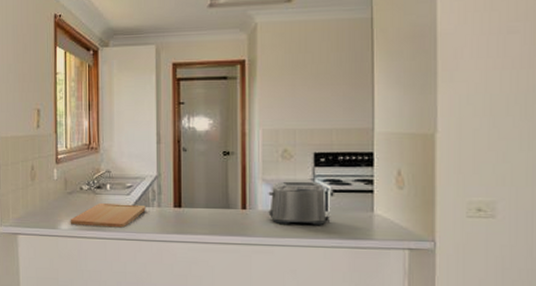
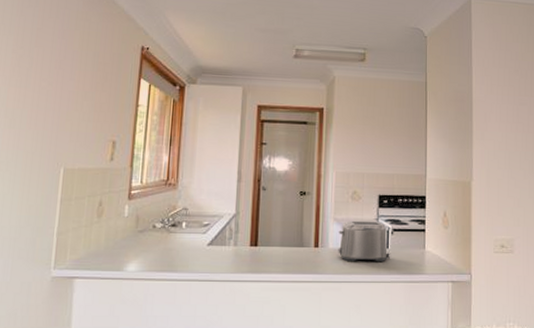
cutting board: present [70,202,146,228] -> none [138,241,222,268]

